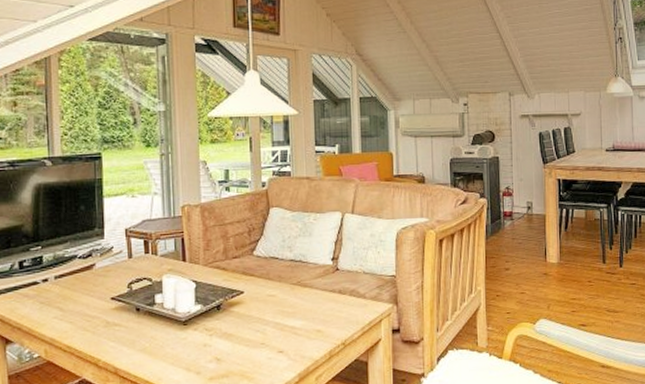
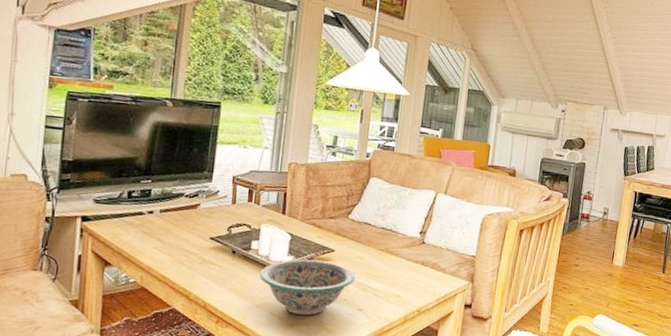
decorative bowl: none [168,304,271,367] -> present [259,259,356,316]

